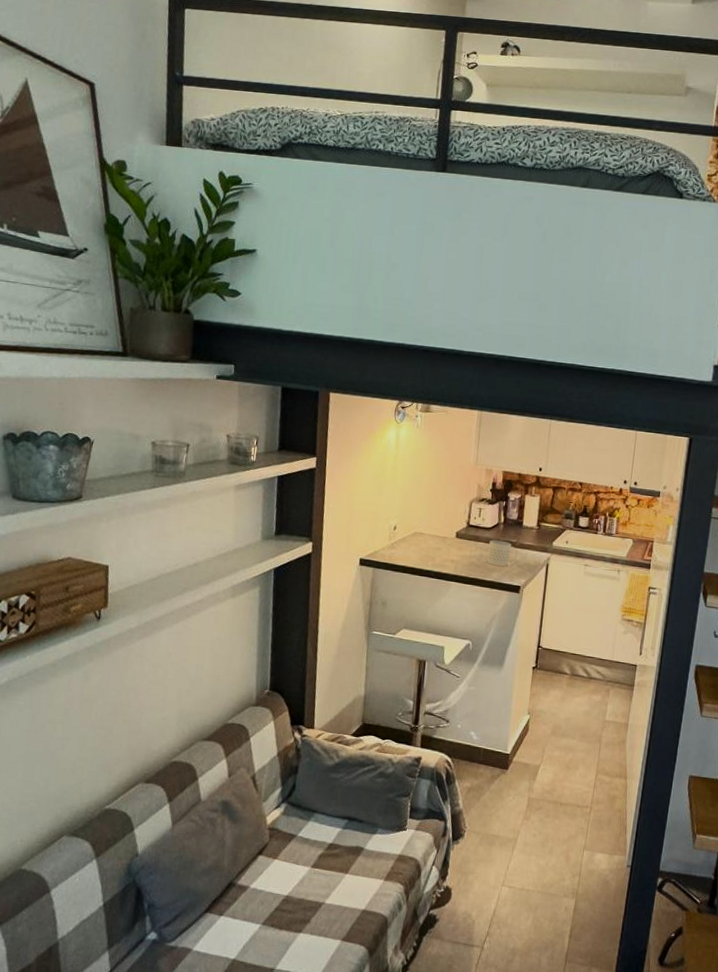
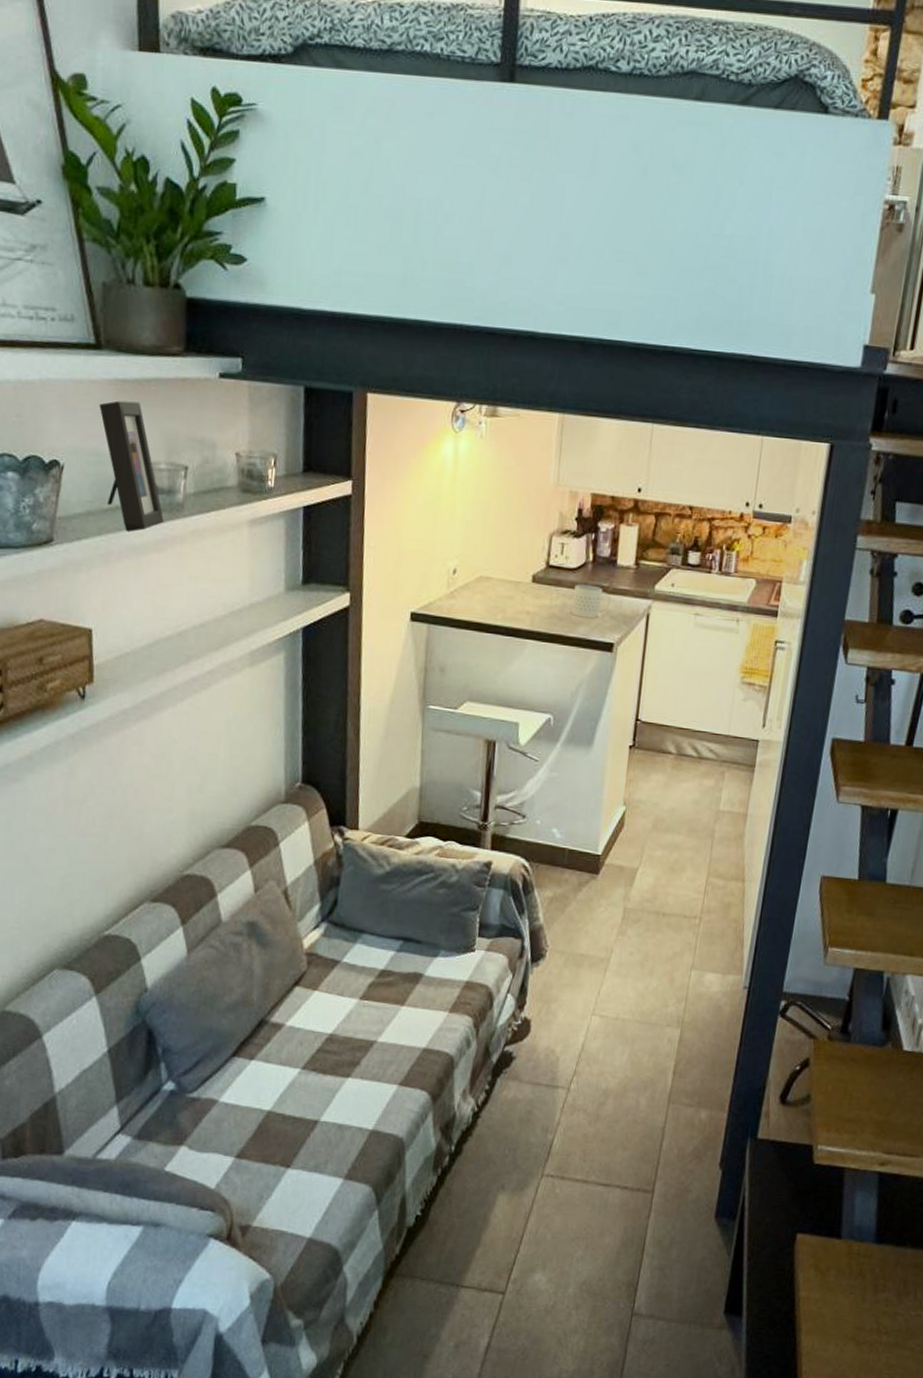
picture frame: none [123,394,169,493] -> present [99,400,164,533]

